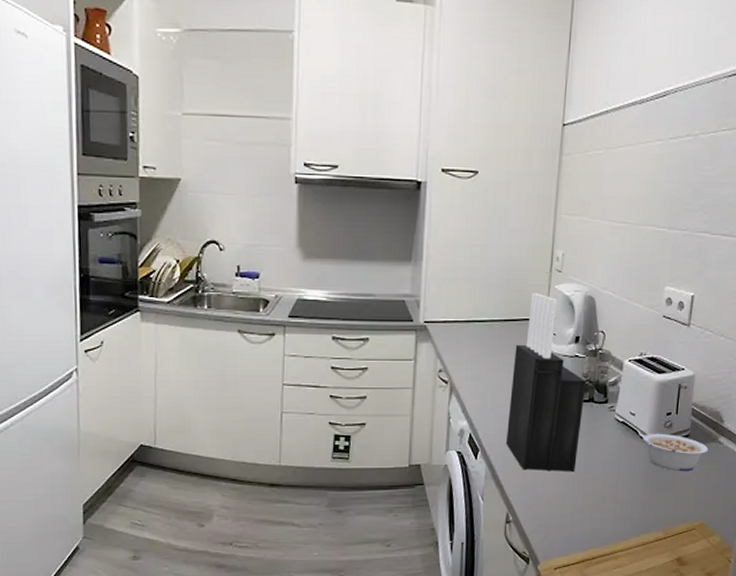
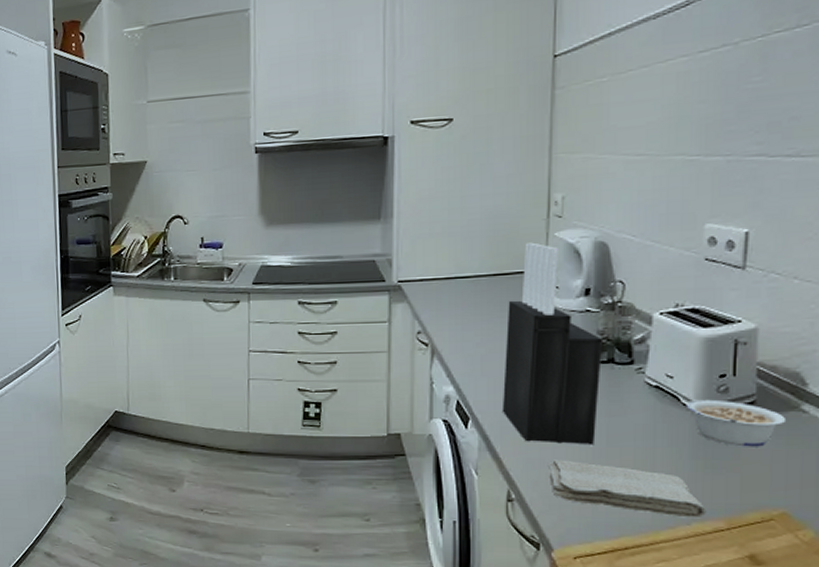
washcloth: none [538,485,651,531] -> present [547,460,706,519]

